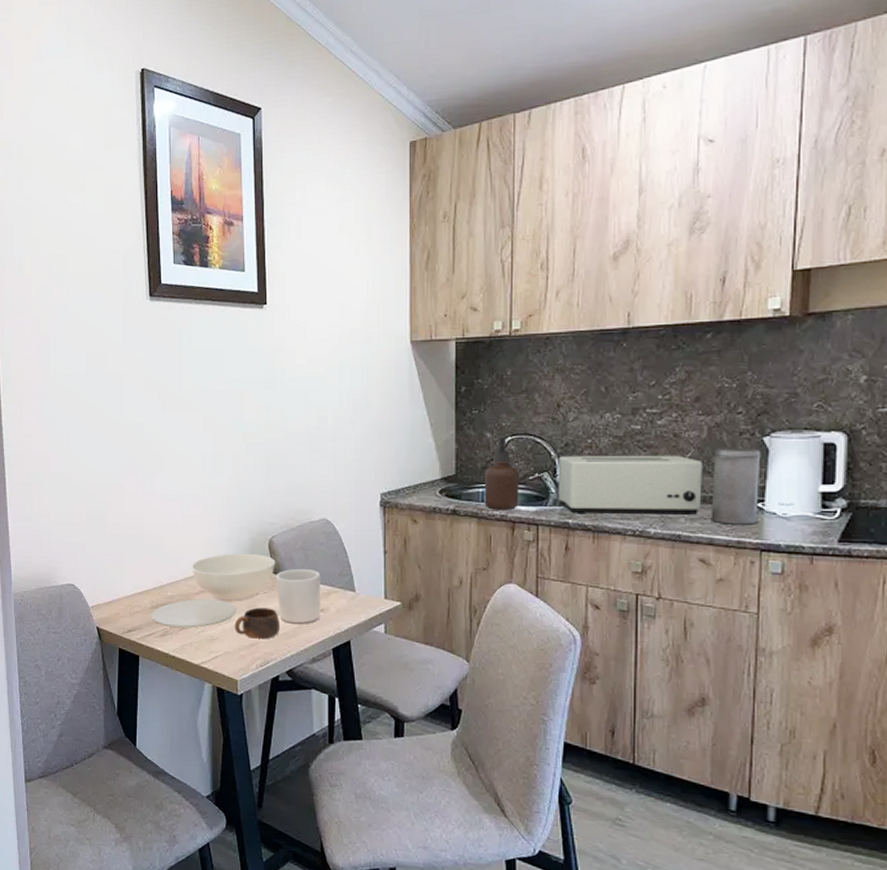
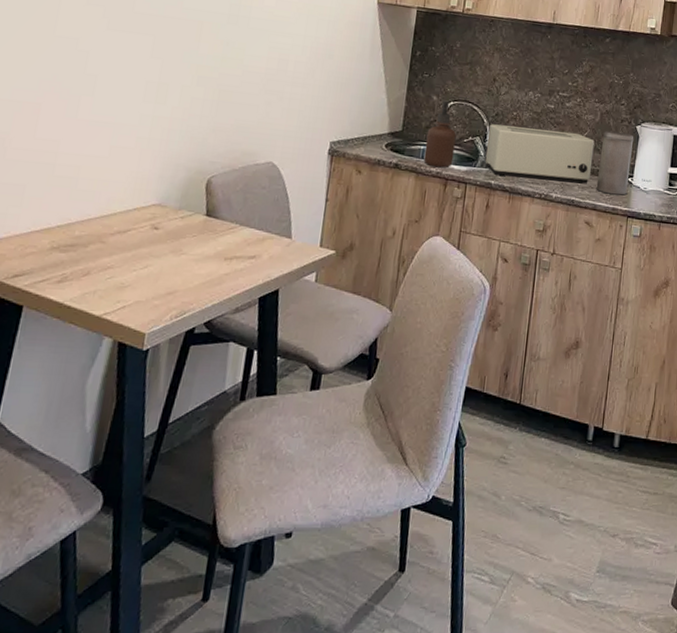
plate: present [151,598,237,629] -> none [48,240,158,274]
bowl: present [191,553,275,601] -> none [110,191,211,244]
cup: present [234,607,281,639] -> none [151,252,206,287]
mug: present [275,568,321,624] -> none [205,211,258,271]

